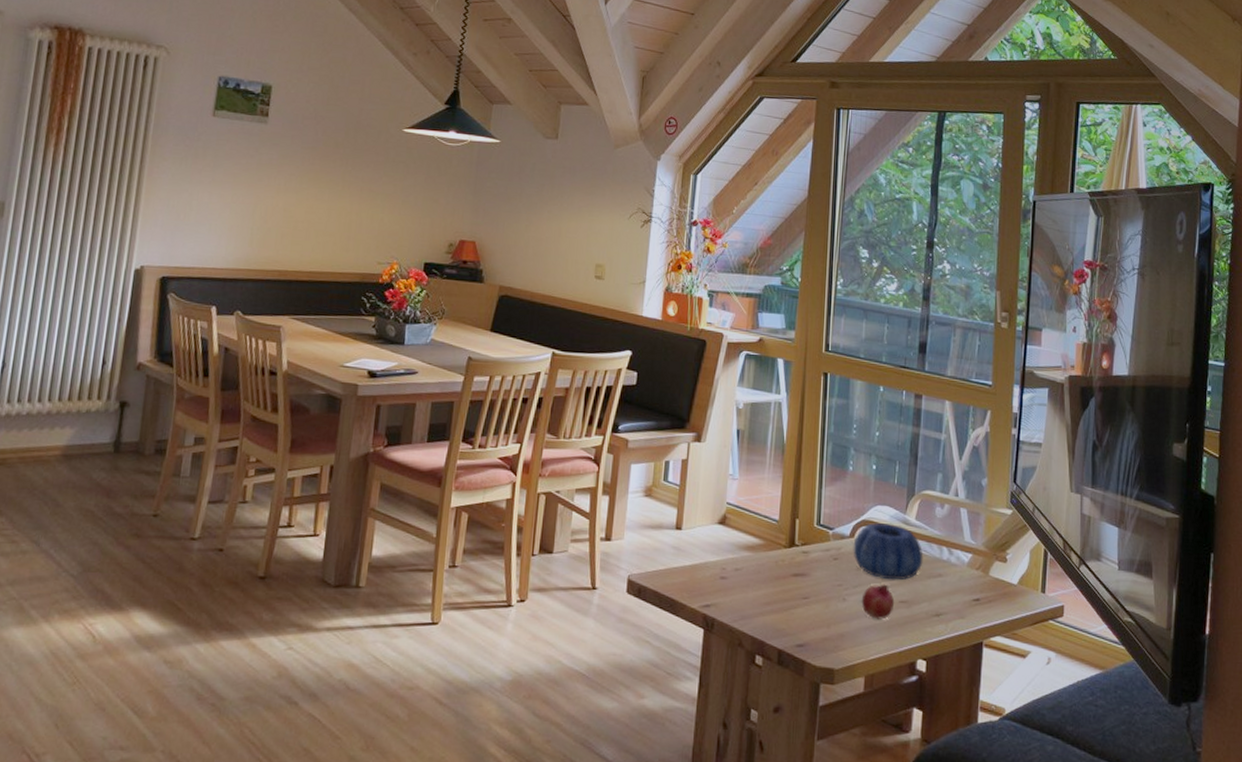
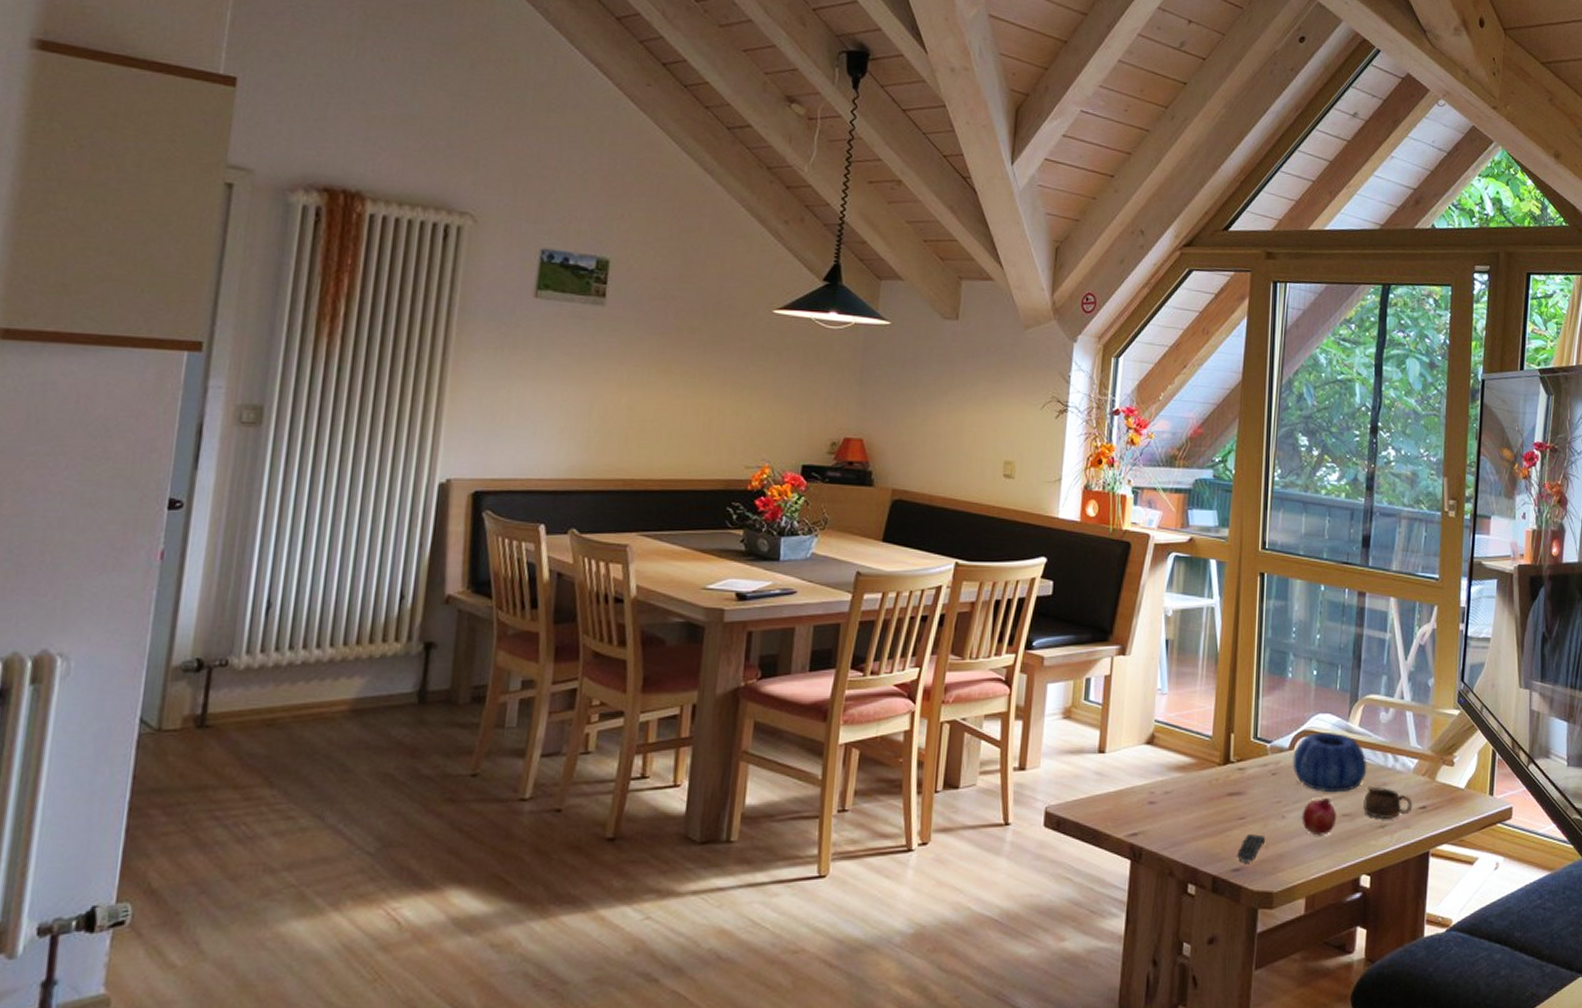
remote control: none [801,613,828,640] -> present [1237,834,1266,863]
cup: none [920,577,967,608] -> present [1363,786,1413,818]

